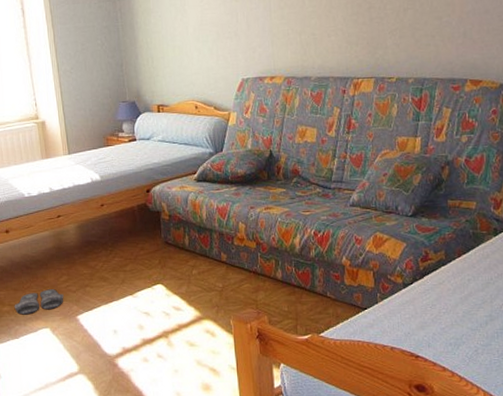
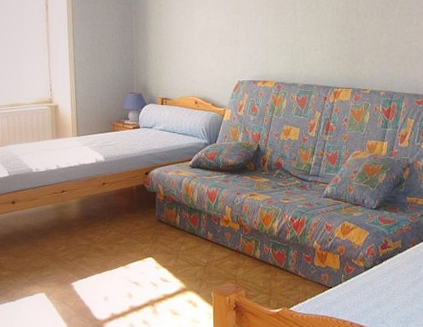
slippers: present [14,289,64,315] -> none [13,257,61,280]

